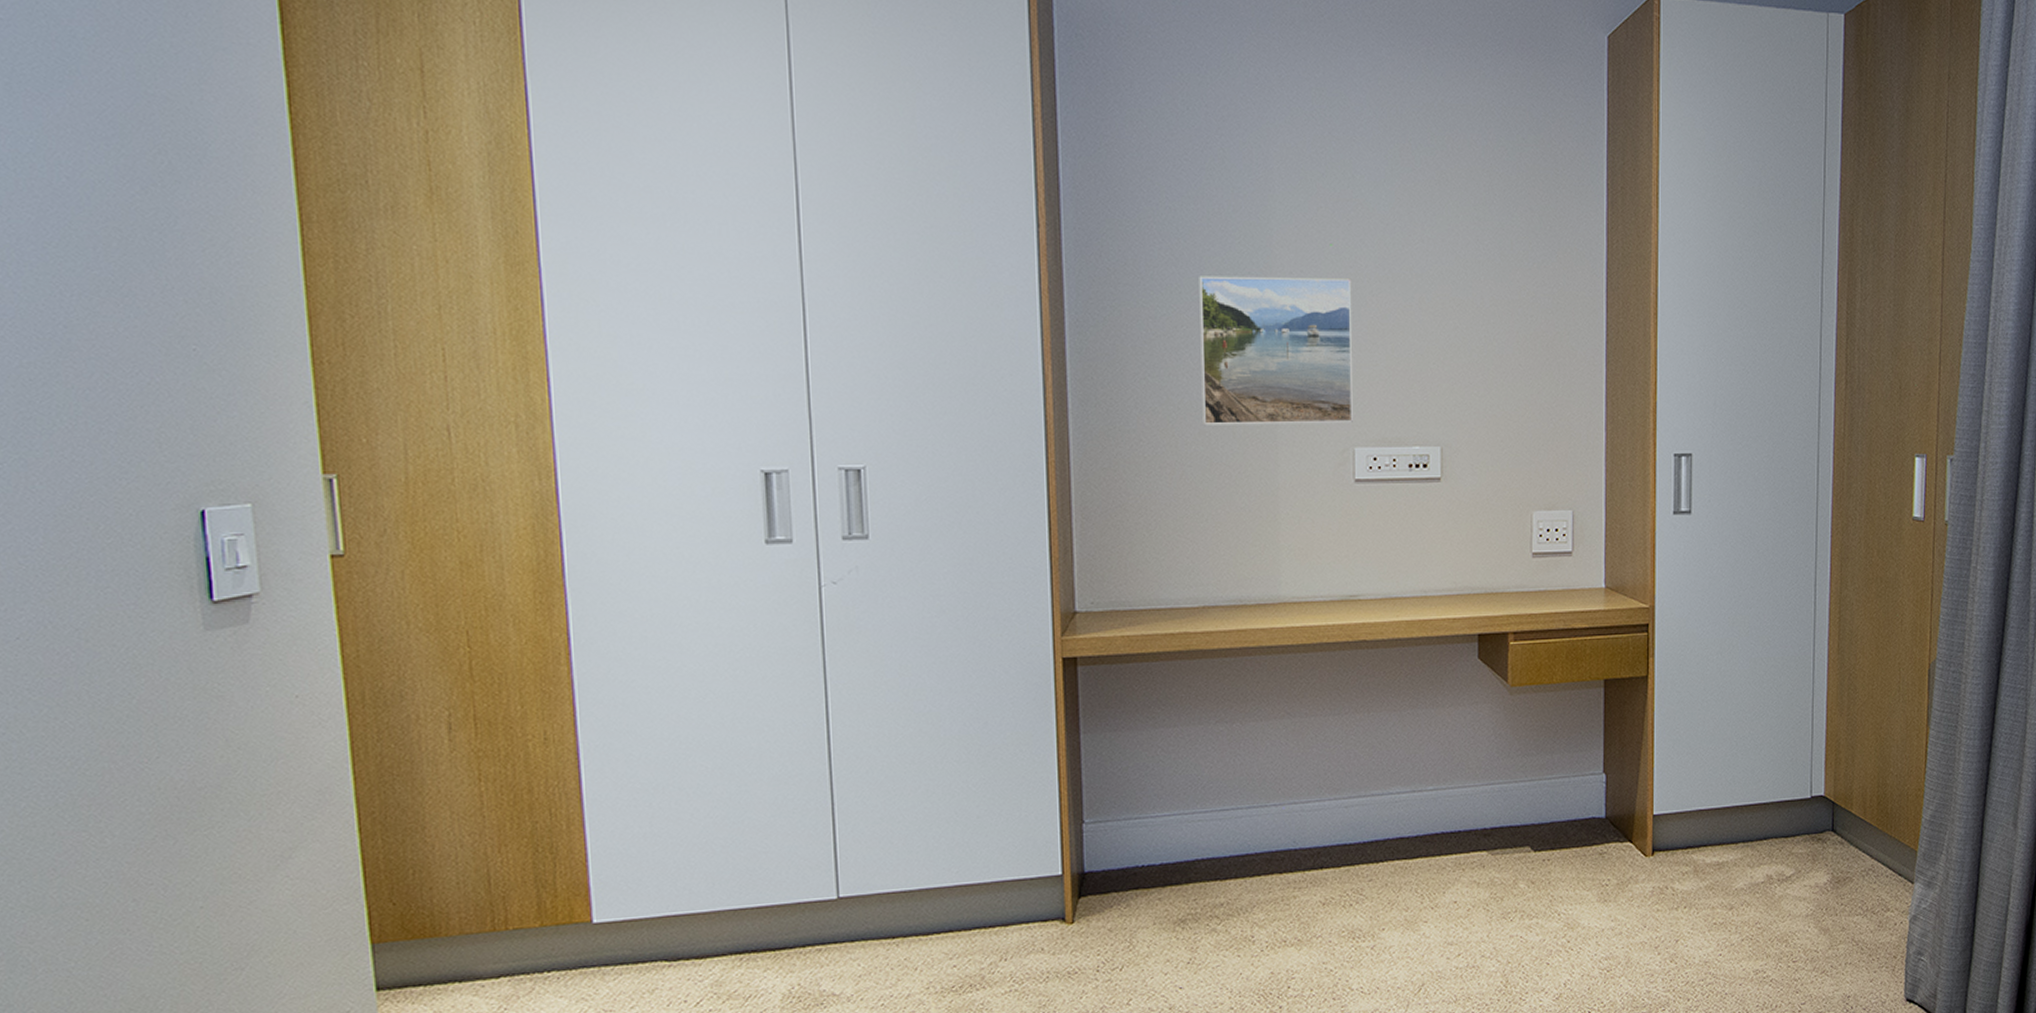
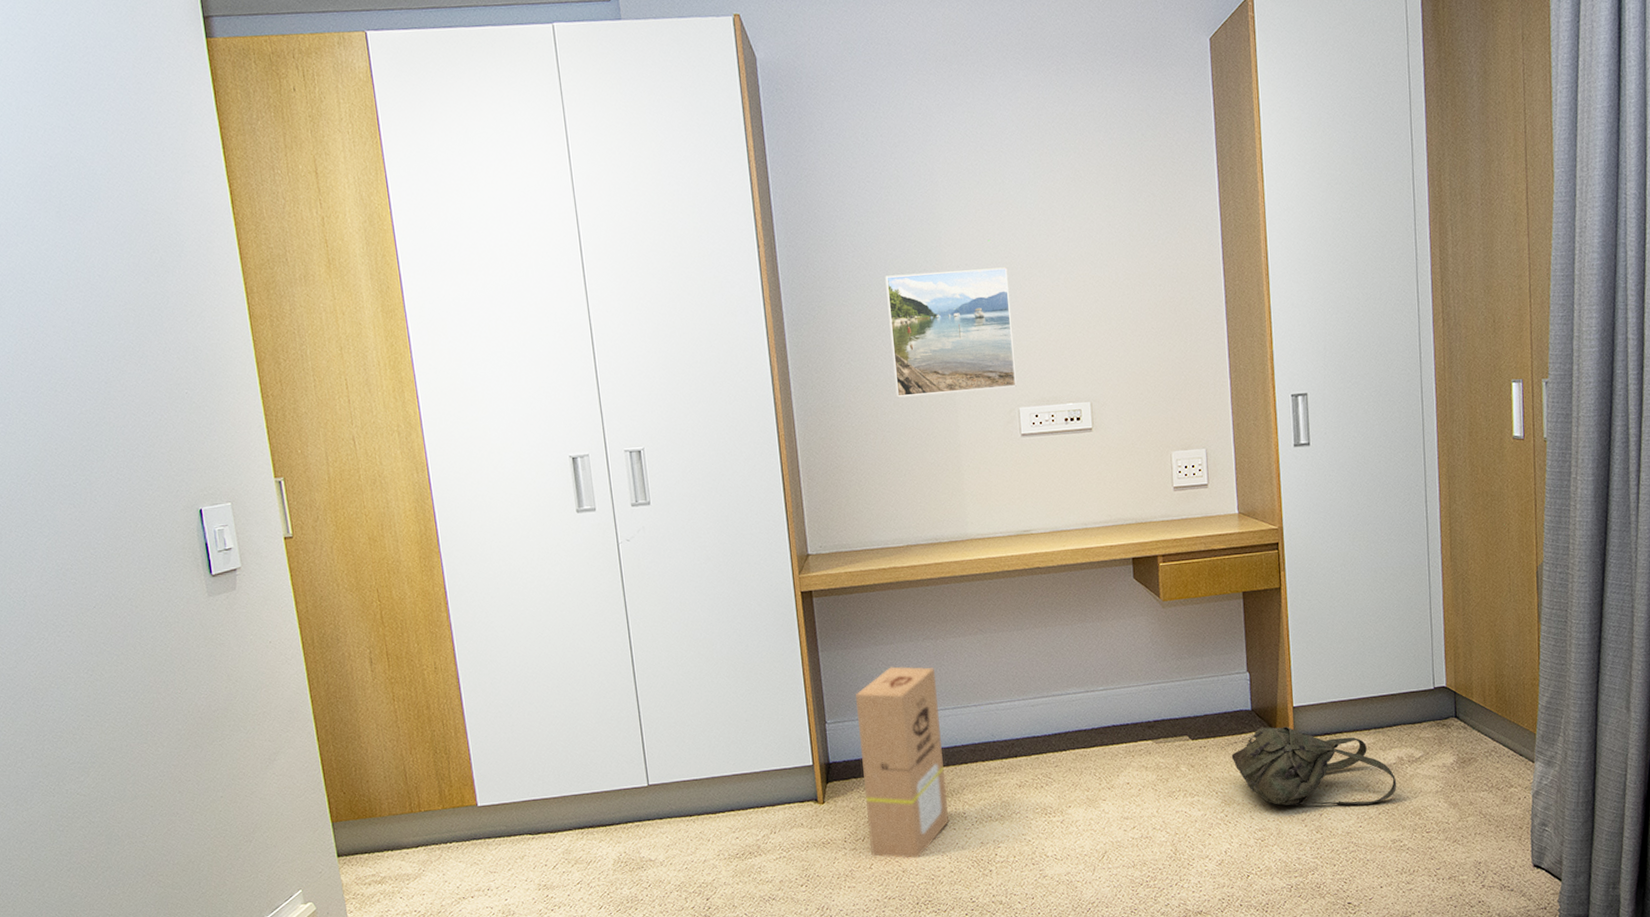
cardboard box: none [1124,755,1232,993] -> present [856,666,949,859]
backpack: none [1566,838,1764,931] -> present [1220,727,1397,806]

